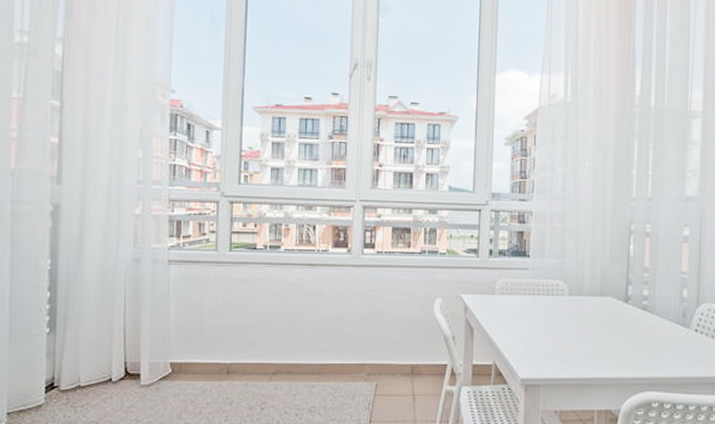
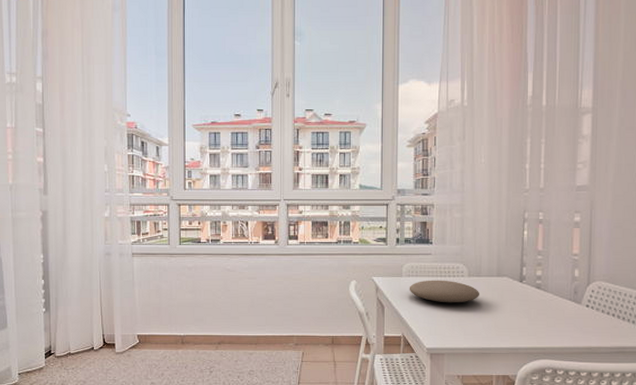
plate: none [502,298,581,326] -> present [409,280,479,303]

